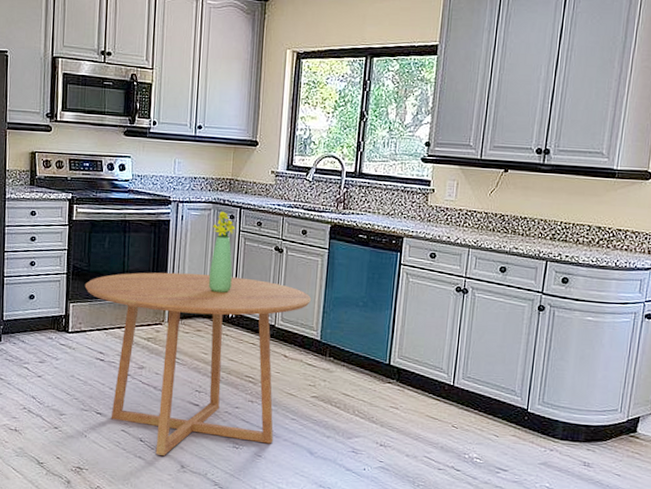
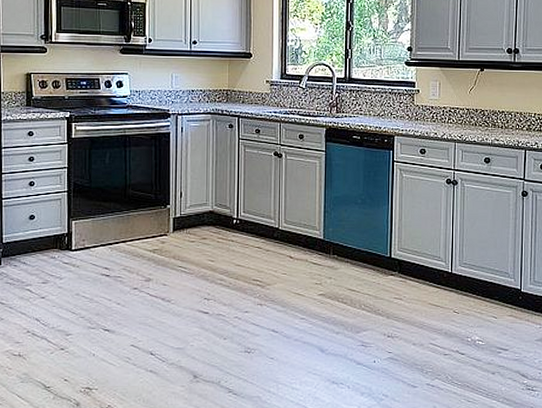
dining table: present [84,272,312,456] -> none [86,183,313,367]
bouquet: present [208,211,235,294] -> none [211,121,235,201]

